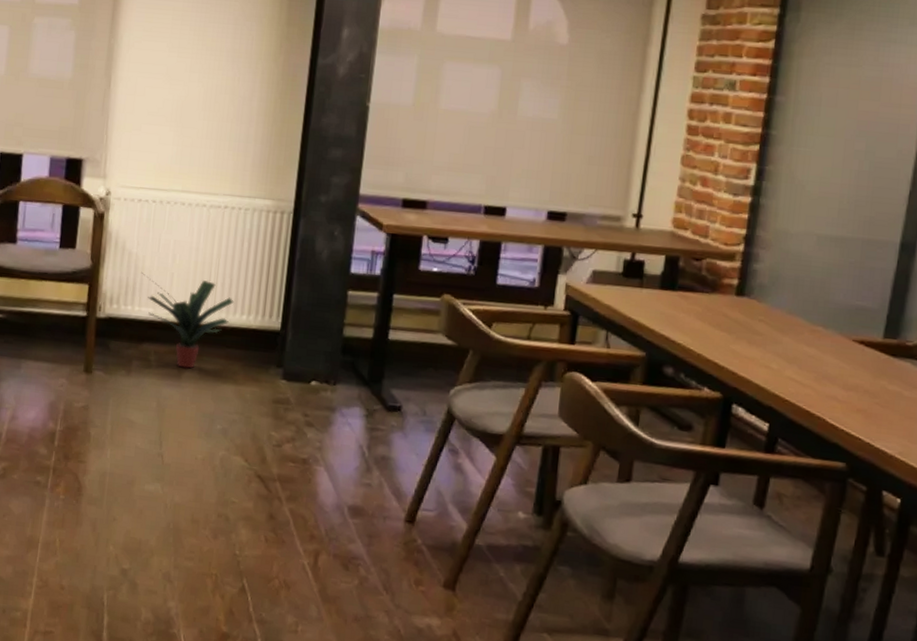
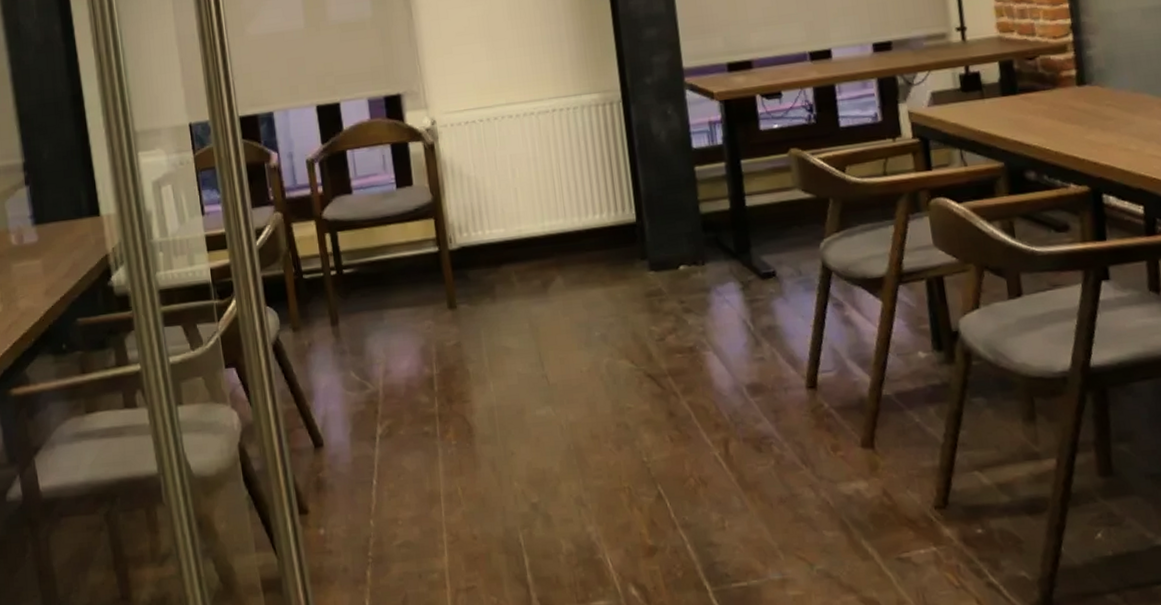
potted plant: present [141,271,234,369] -> none [484,188,584,282]

